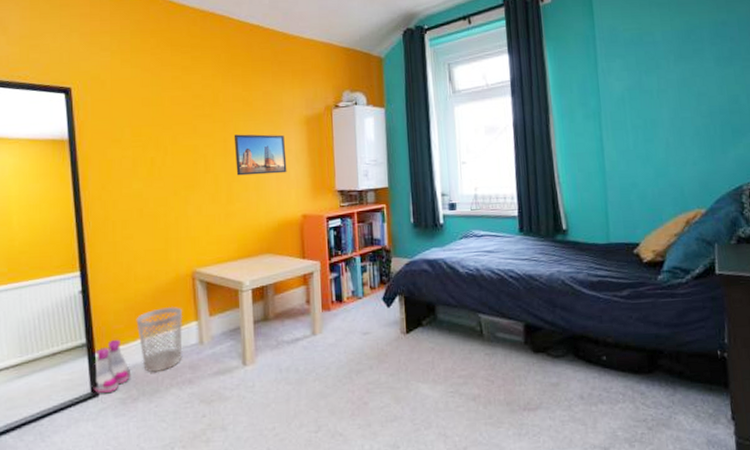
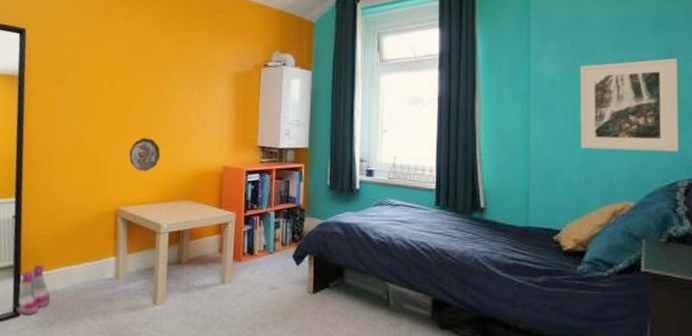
wastebasket: present [136,306,183,372] -> none [60,239,103,300]
decorative plate: none [200,193,235,229] -> present [128,138,161,171]
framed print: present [234,134,287,176] -> none [165,84,214,125]
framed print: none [646,67,742,162] -> present [579,58,679,152]

